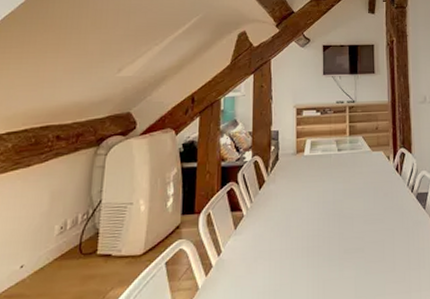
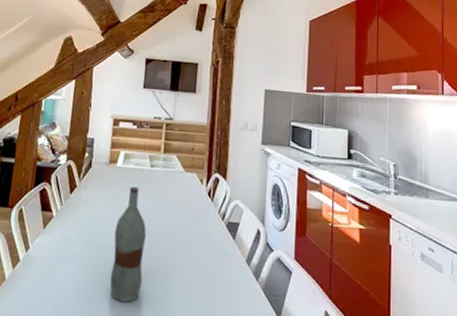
bottle: none [308,172,341,290] -> present [110,186,147,303]

